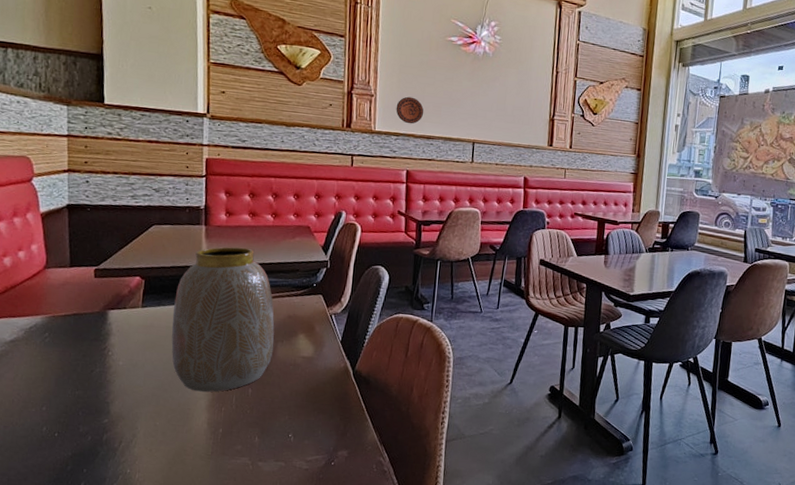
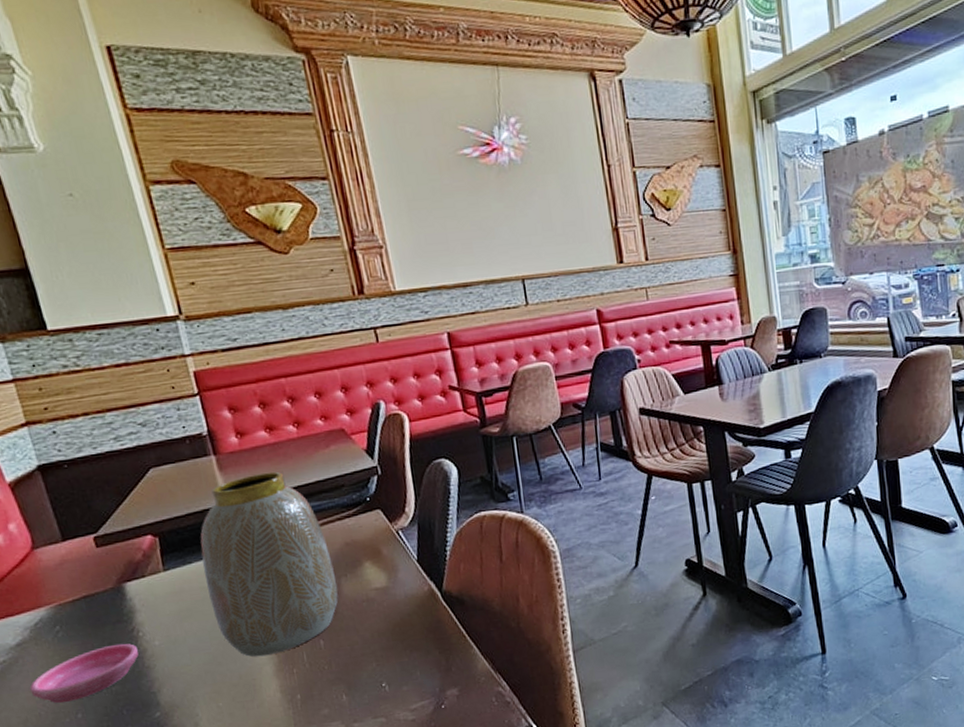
saucer: none [11,357,104,396] -> present [29,643,139,704]
decorative plate: present [396,96,424,124] -> none [414,238,452,274]

